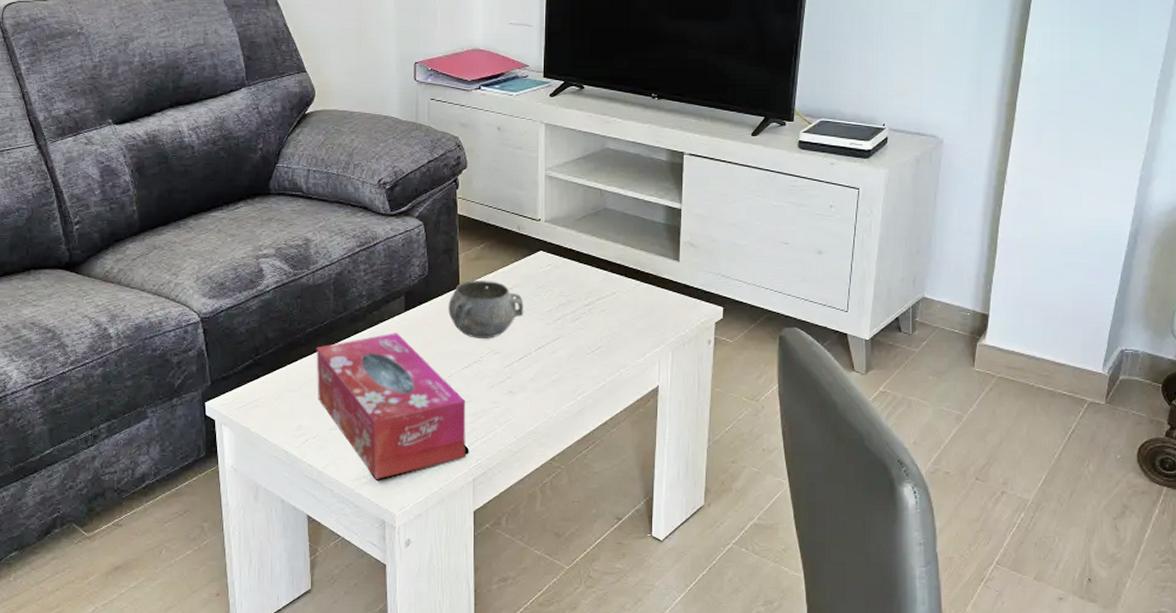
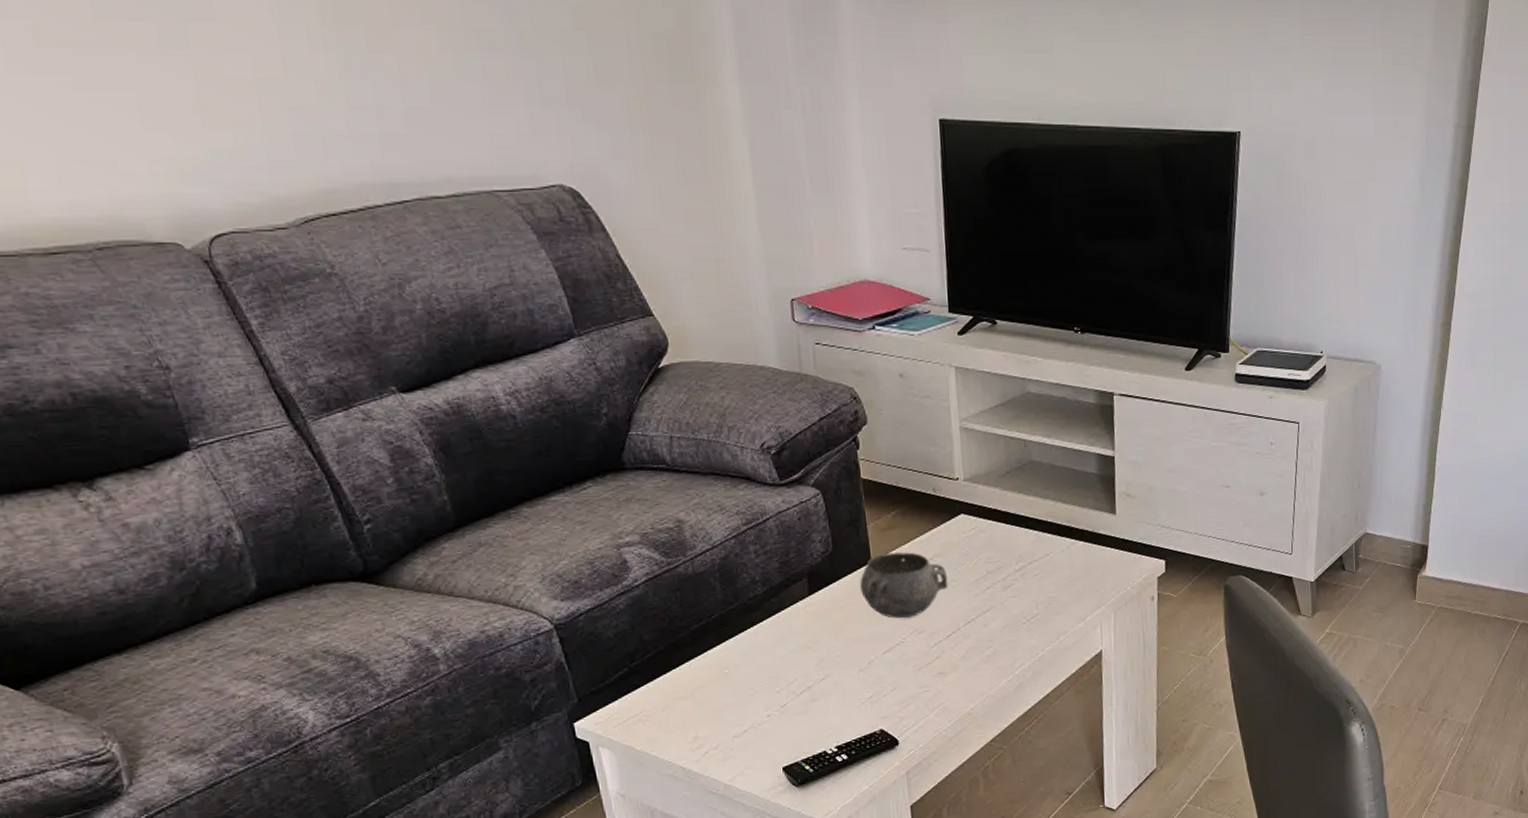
tissue box: present [316,333,466,479] -> none [705,620,896,786]

